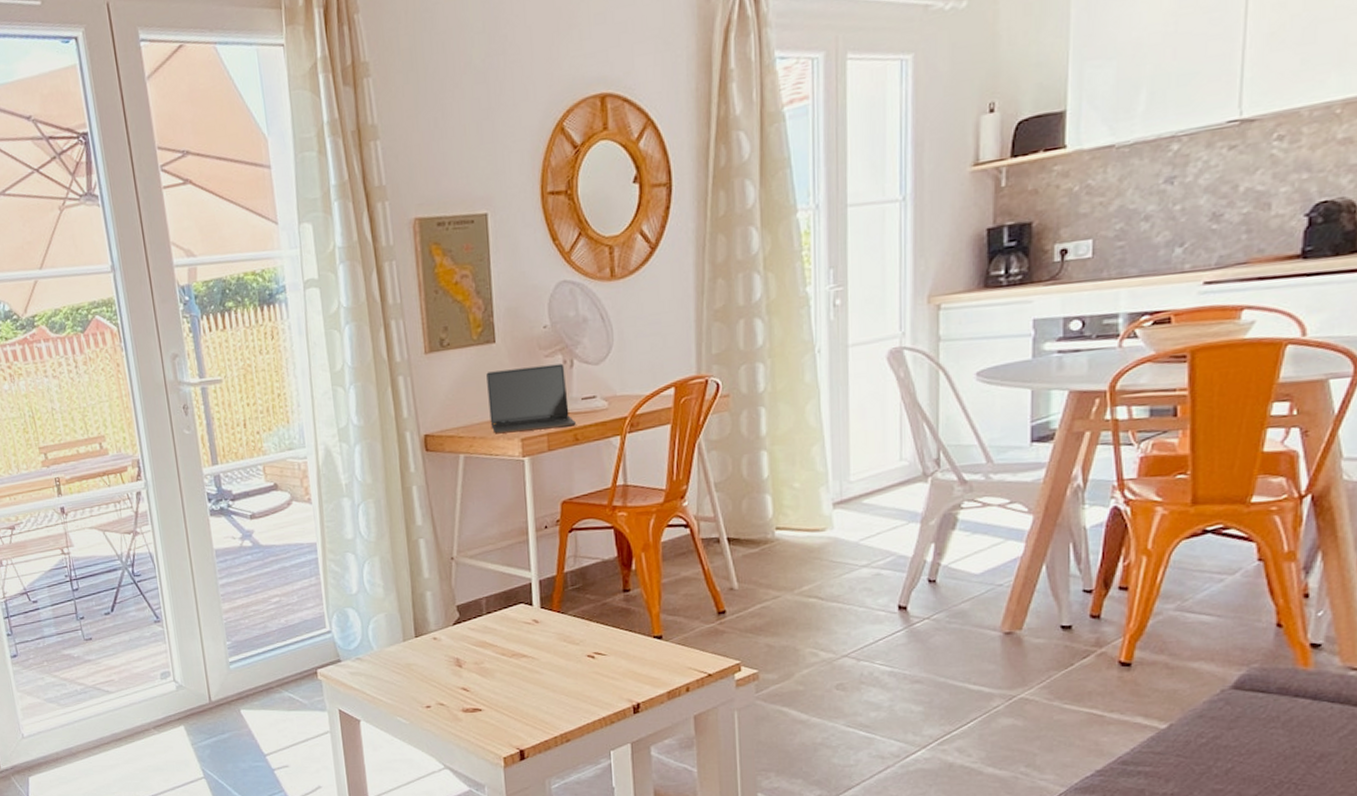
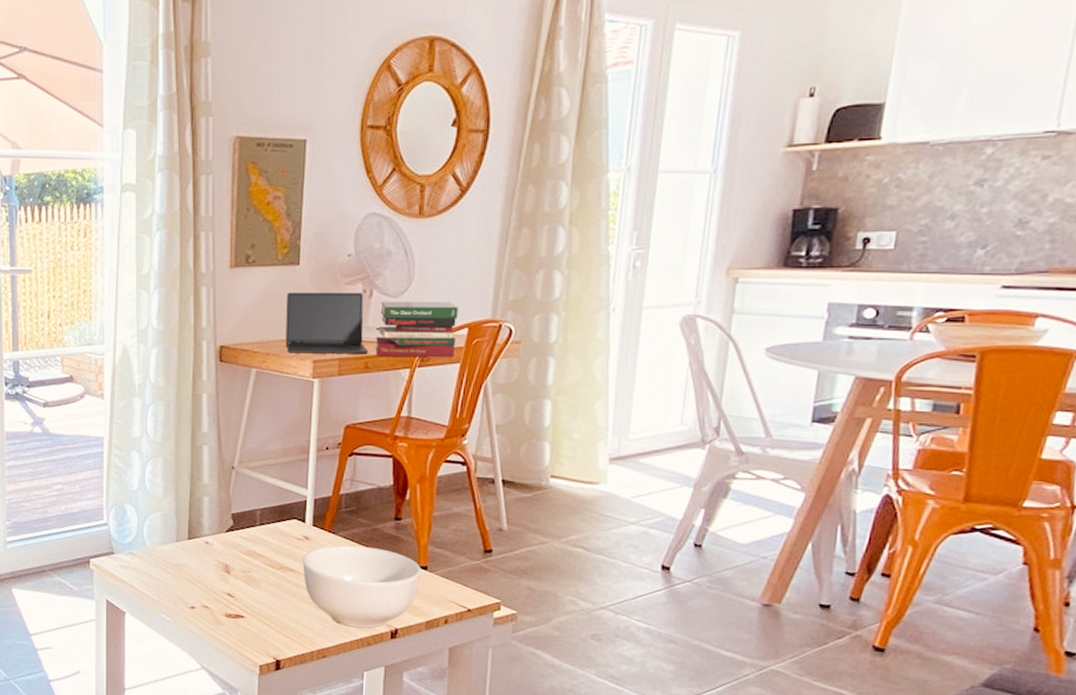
bowl: none [534,622,657,708] -> present [302,545,422,629]
books: none [582,363,664,426] -> present [375,301,459,358]

